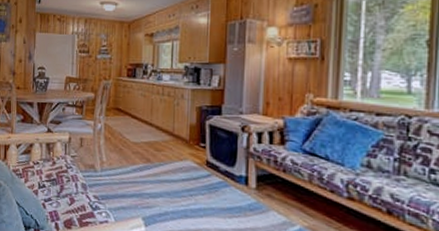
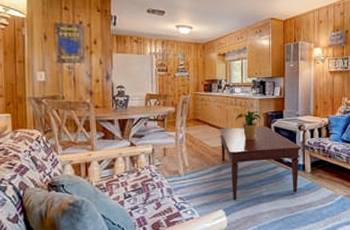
coffee table: none [142,121,245,212] -> present [220,127,302,200]
potted plant: none [161,102,197,139] -> present [235,110,264,140]

